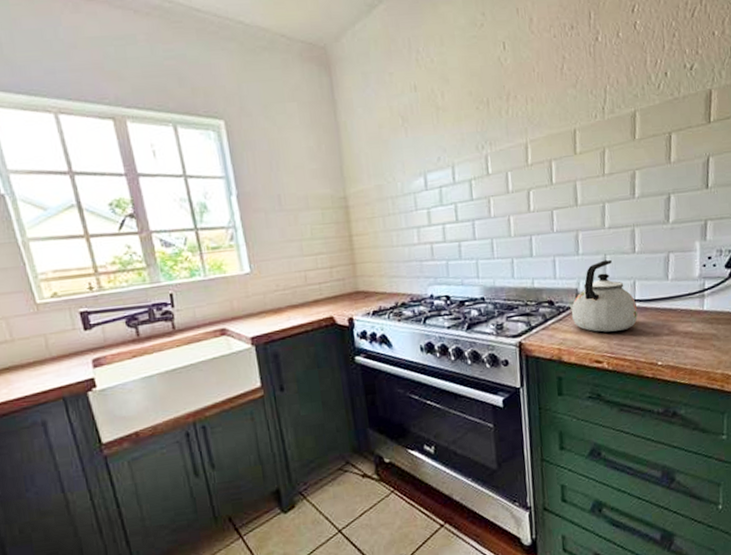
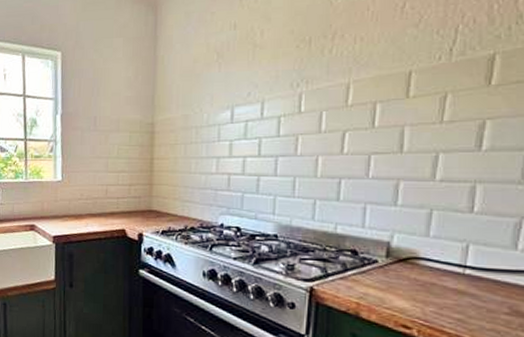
kettle: present [571,259,638,333] -> none [378,215,468,298]

